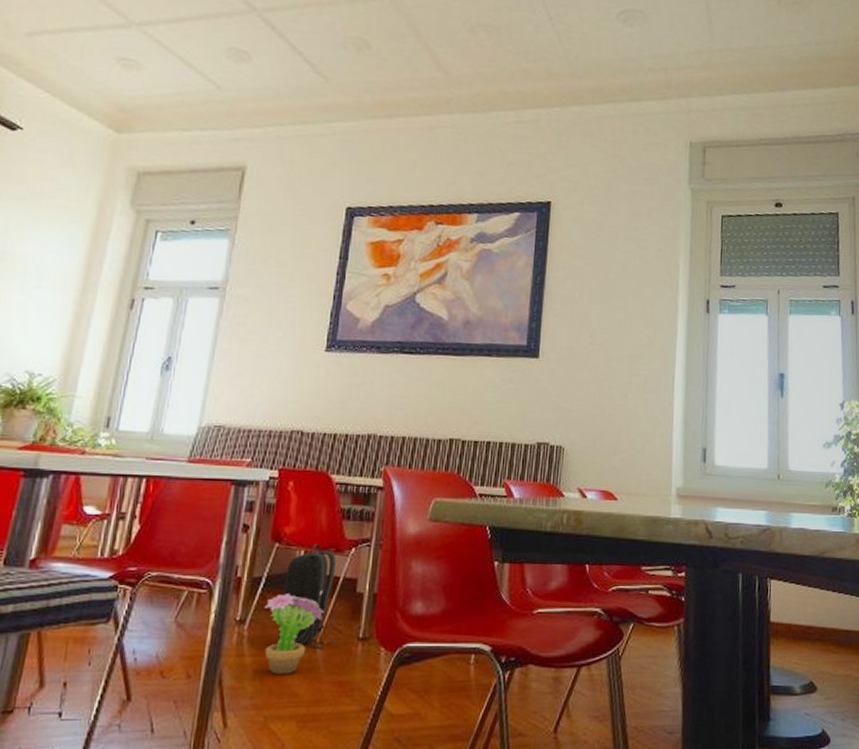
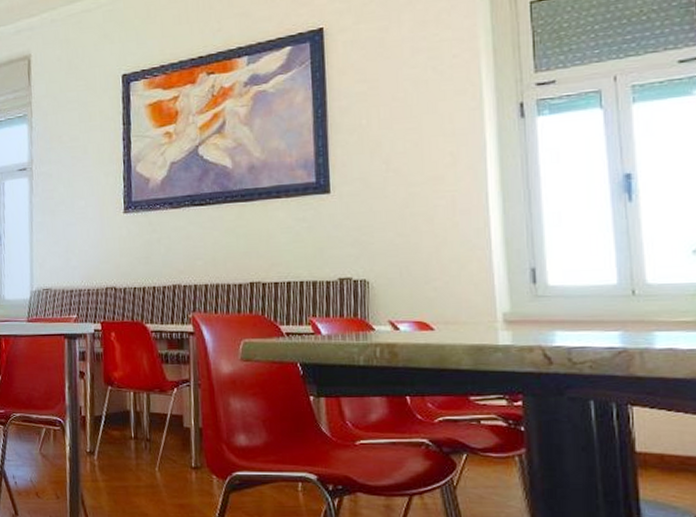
decorative plant: present [264,593,324,674] -> none [107,429,159,497]
backpack: present [277,544,336,649] -> none [121,386,172,476]

